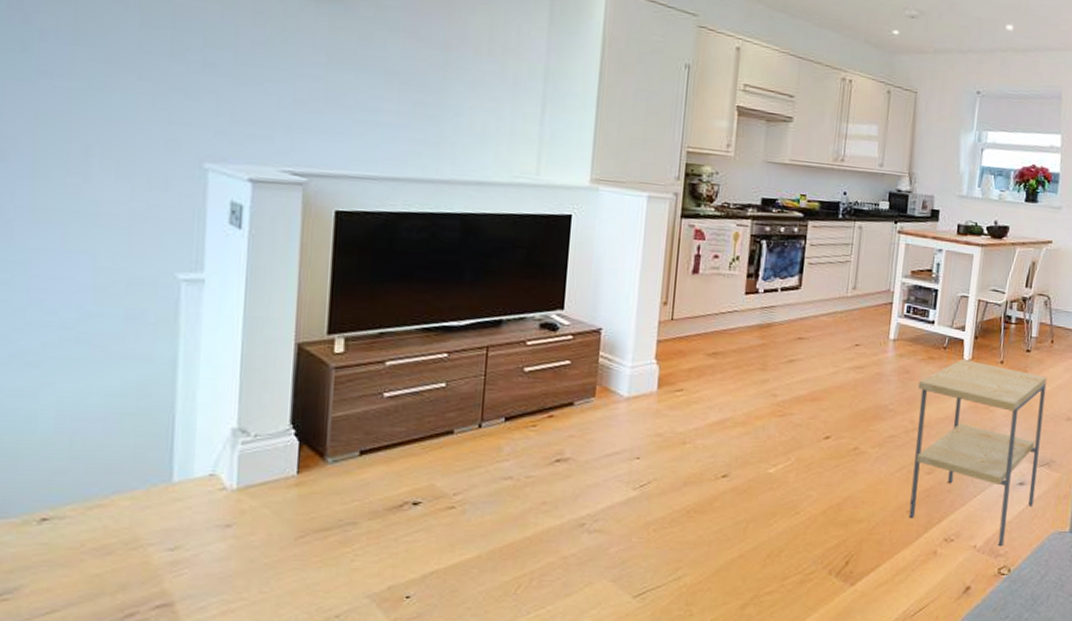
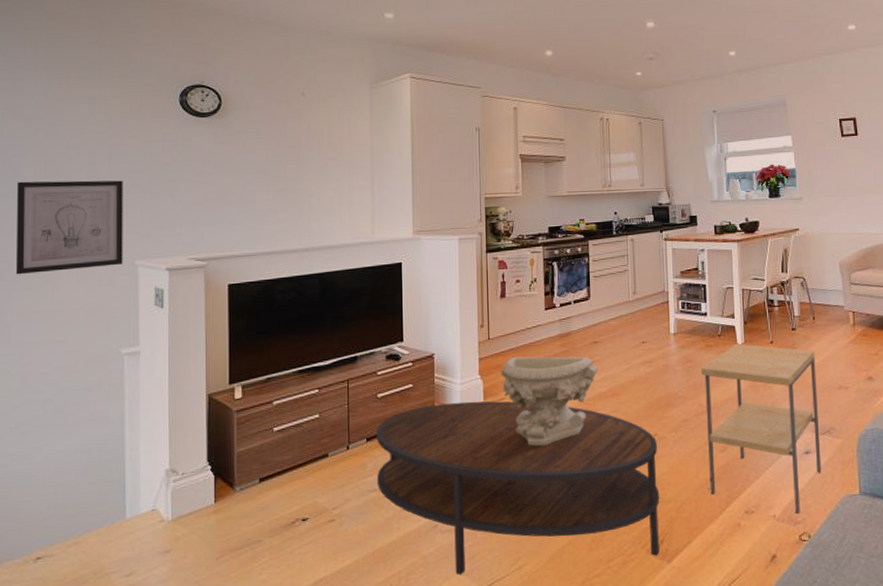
wall art: none [23,32,192,166] -> present [15,180,123,275]
coffee table: none [513,387,857,581] -> present [376,401,660,575]
decorative bowl: none [681,344,799,447] -> present [500,356,598,446]

